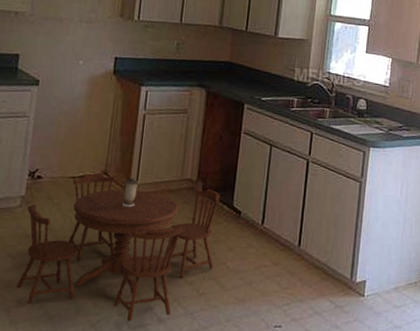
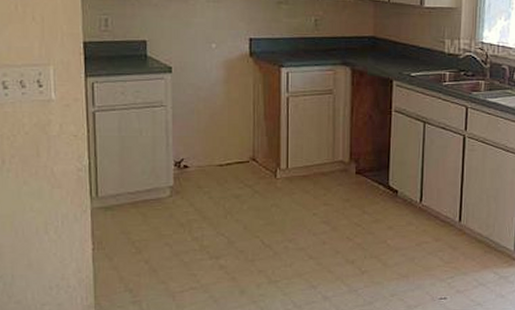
dining table: present [17,173,220,322] -> none [178,160,375,301]

